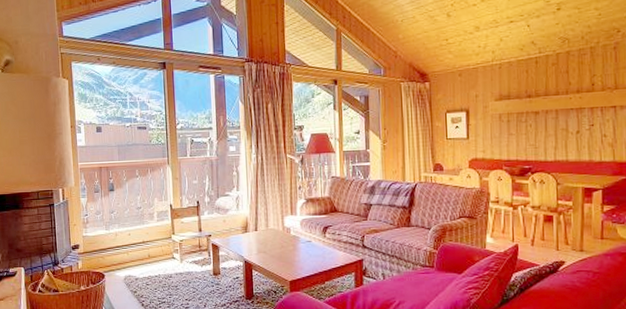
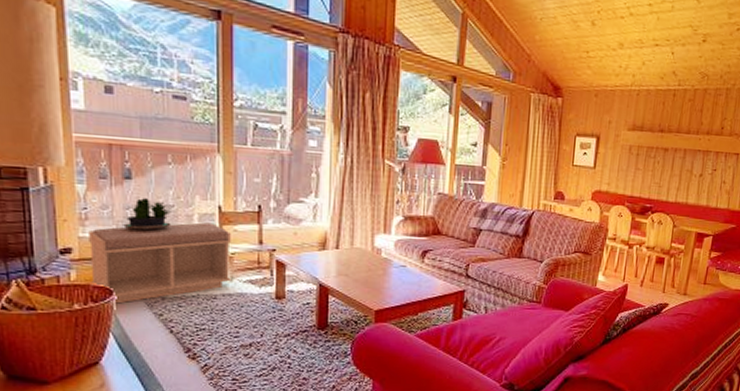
bench: none [89,218,181,285] -> present [89,222,231,304]
potted plant: none [110,204,141,228] -> present [123,198,173,230]

